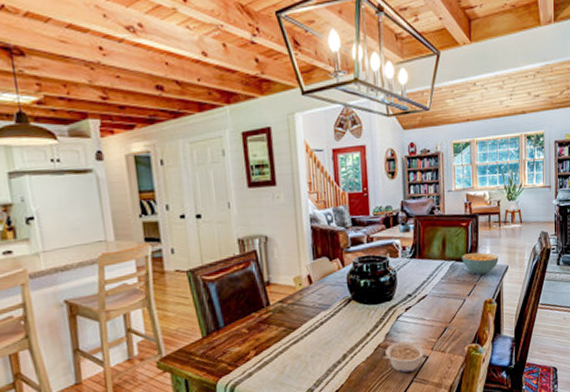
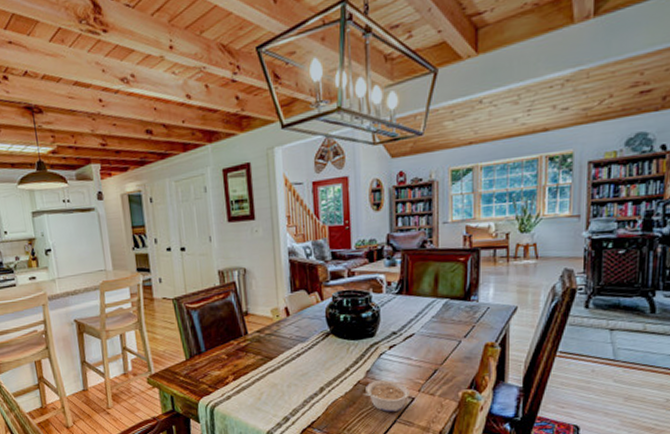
cereal bowl: present [462,252,499,275] -> none [458,290,505,315]

